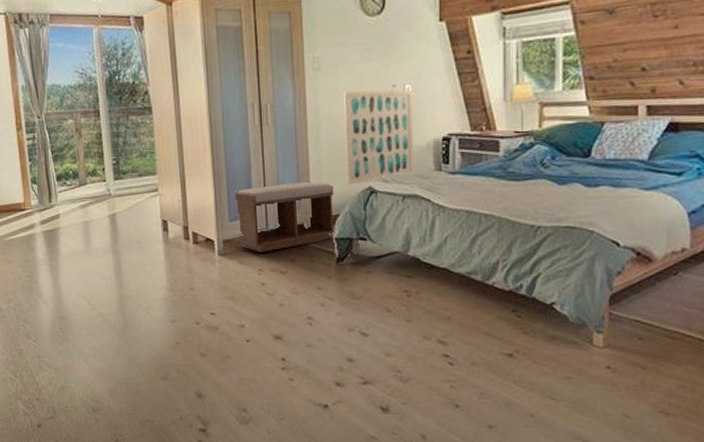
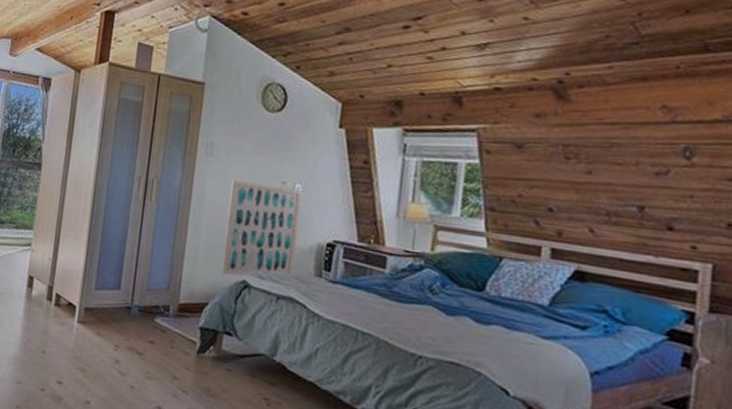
bench: present [233,182,336,252] -> none [97,259,207,329]

